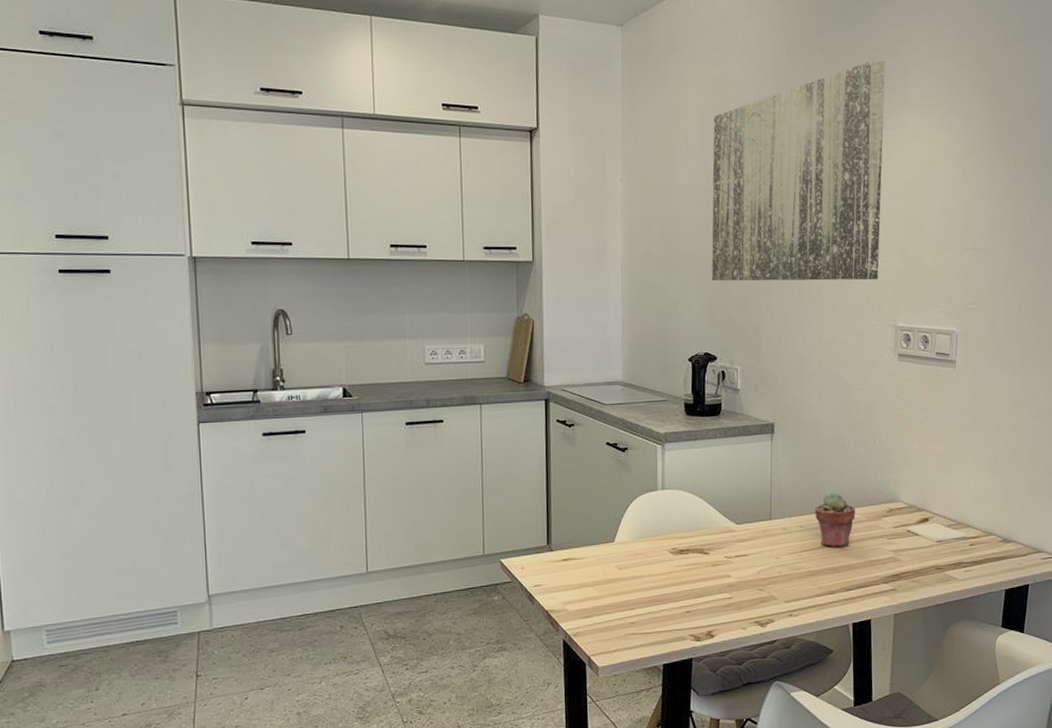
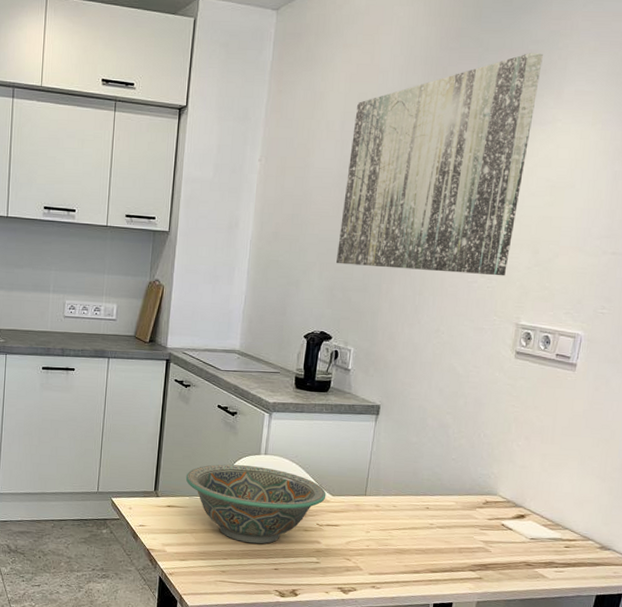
decorative bowl: none [580,503,731,588] -> present [185,464,327,544]
potted succulent: present [815,493,856,548] -> none [409,479,451,531]

